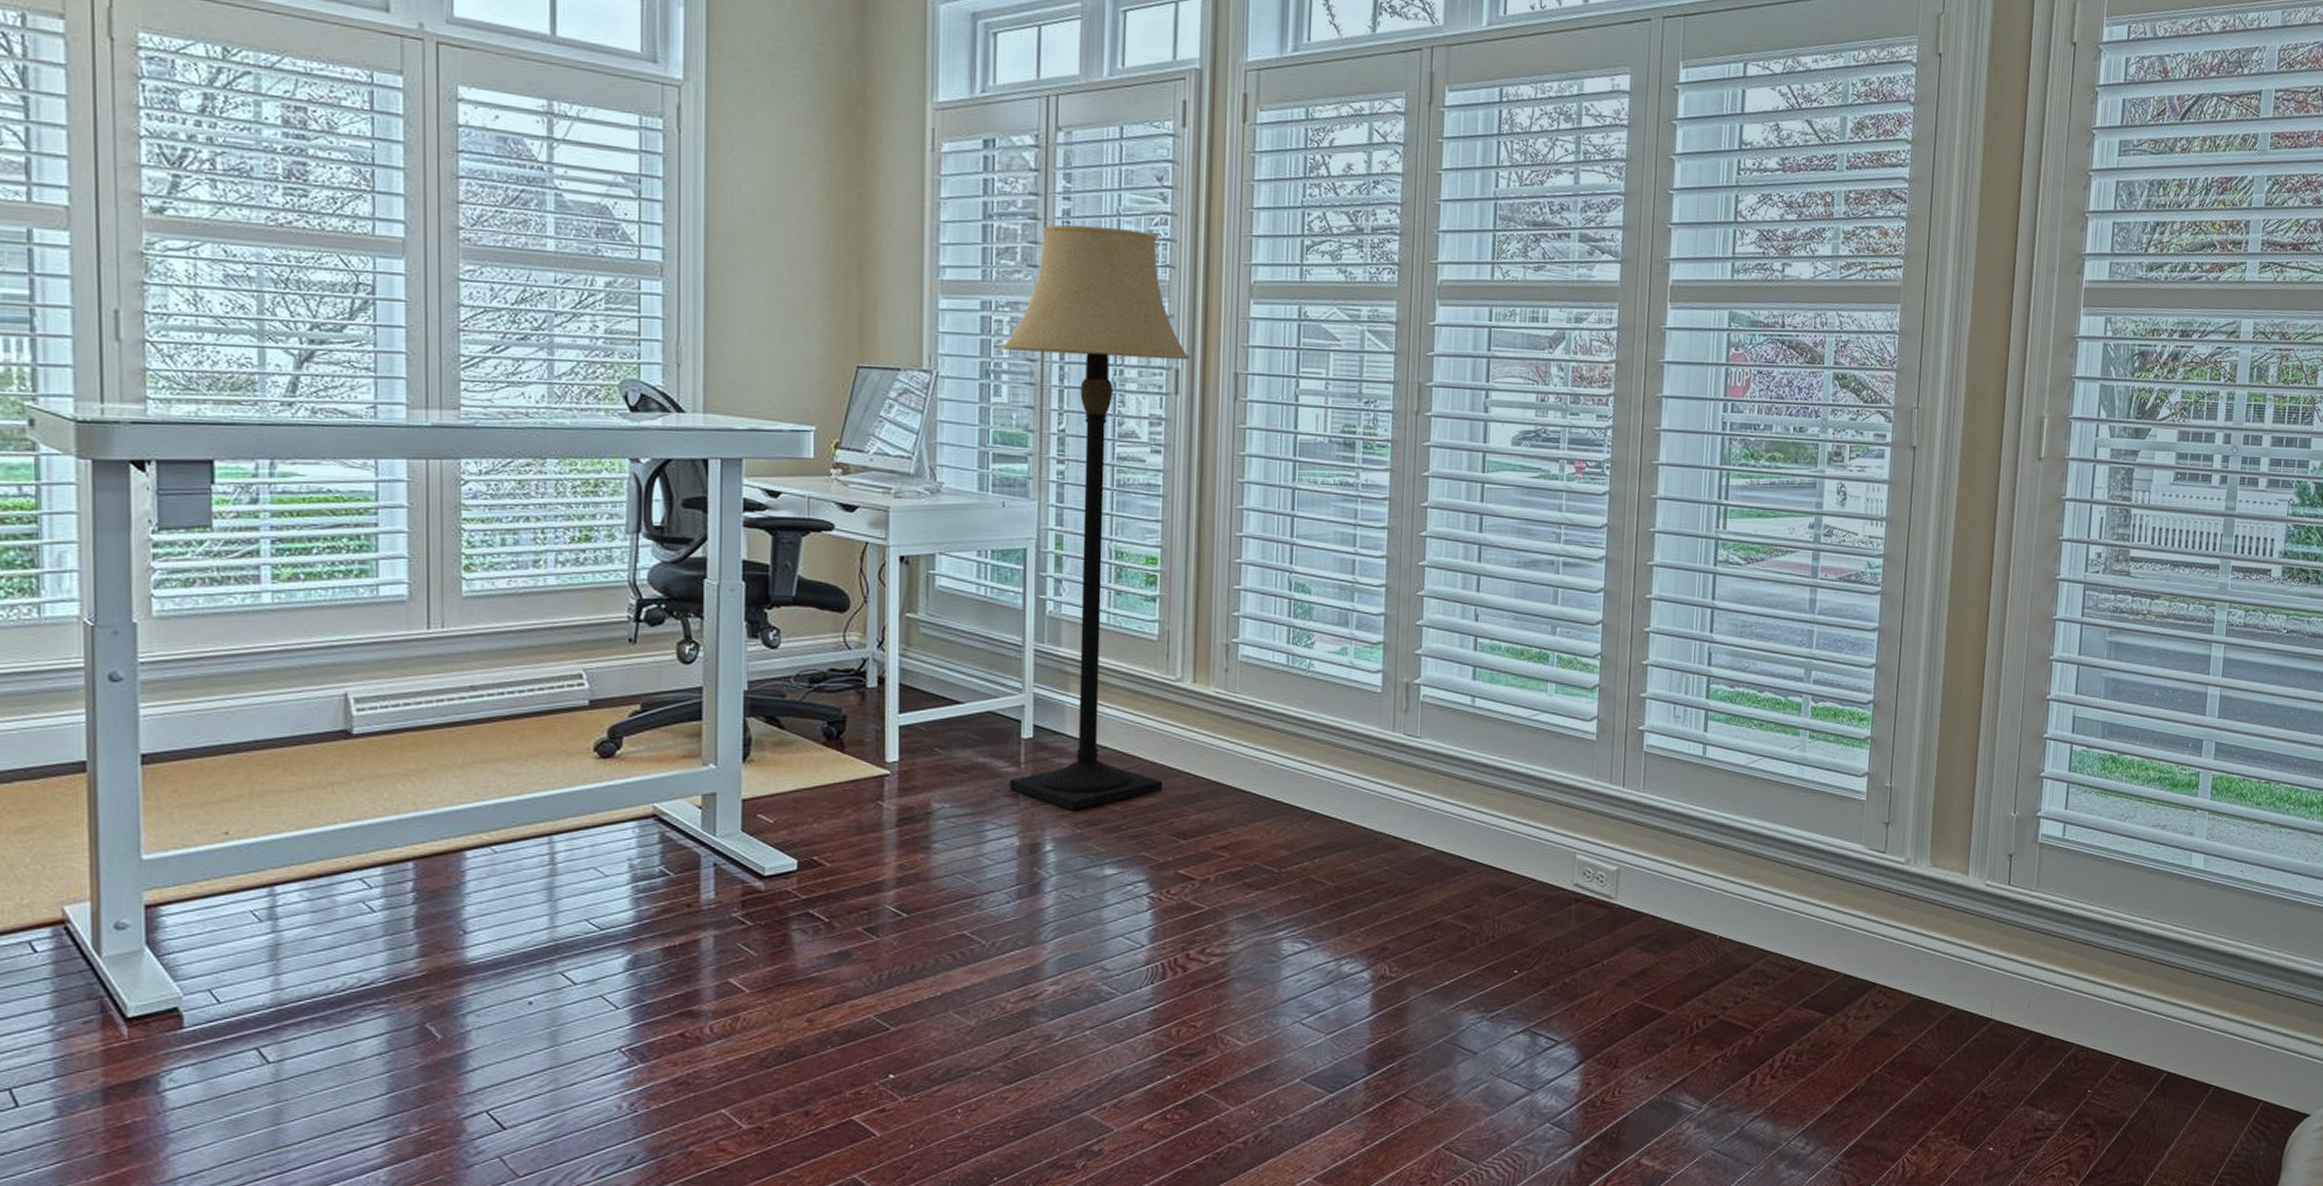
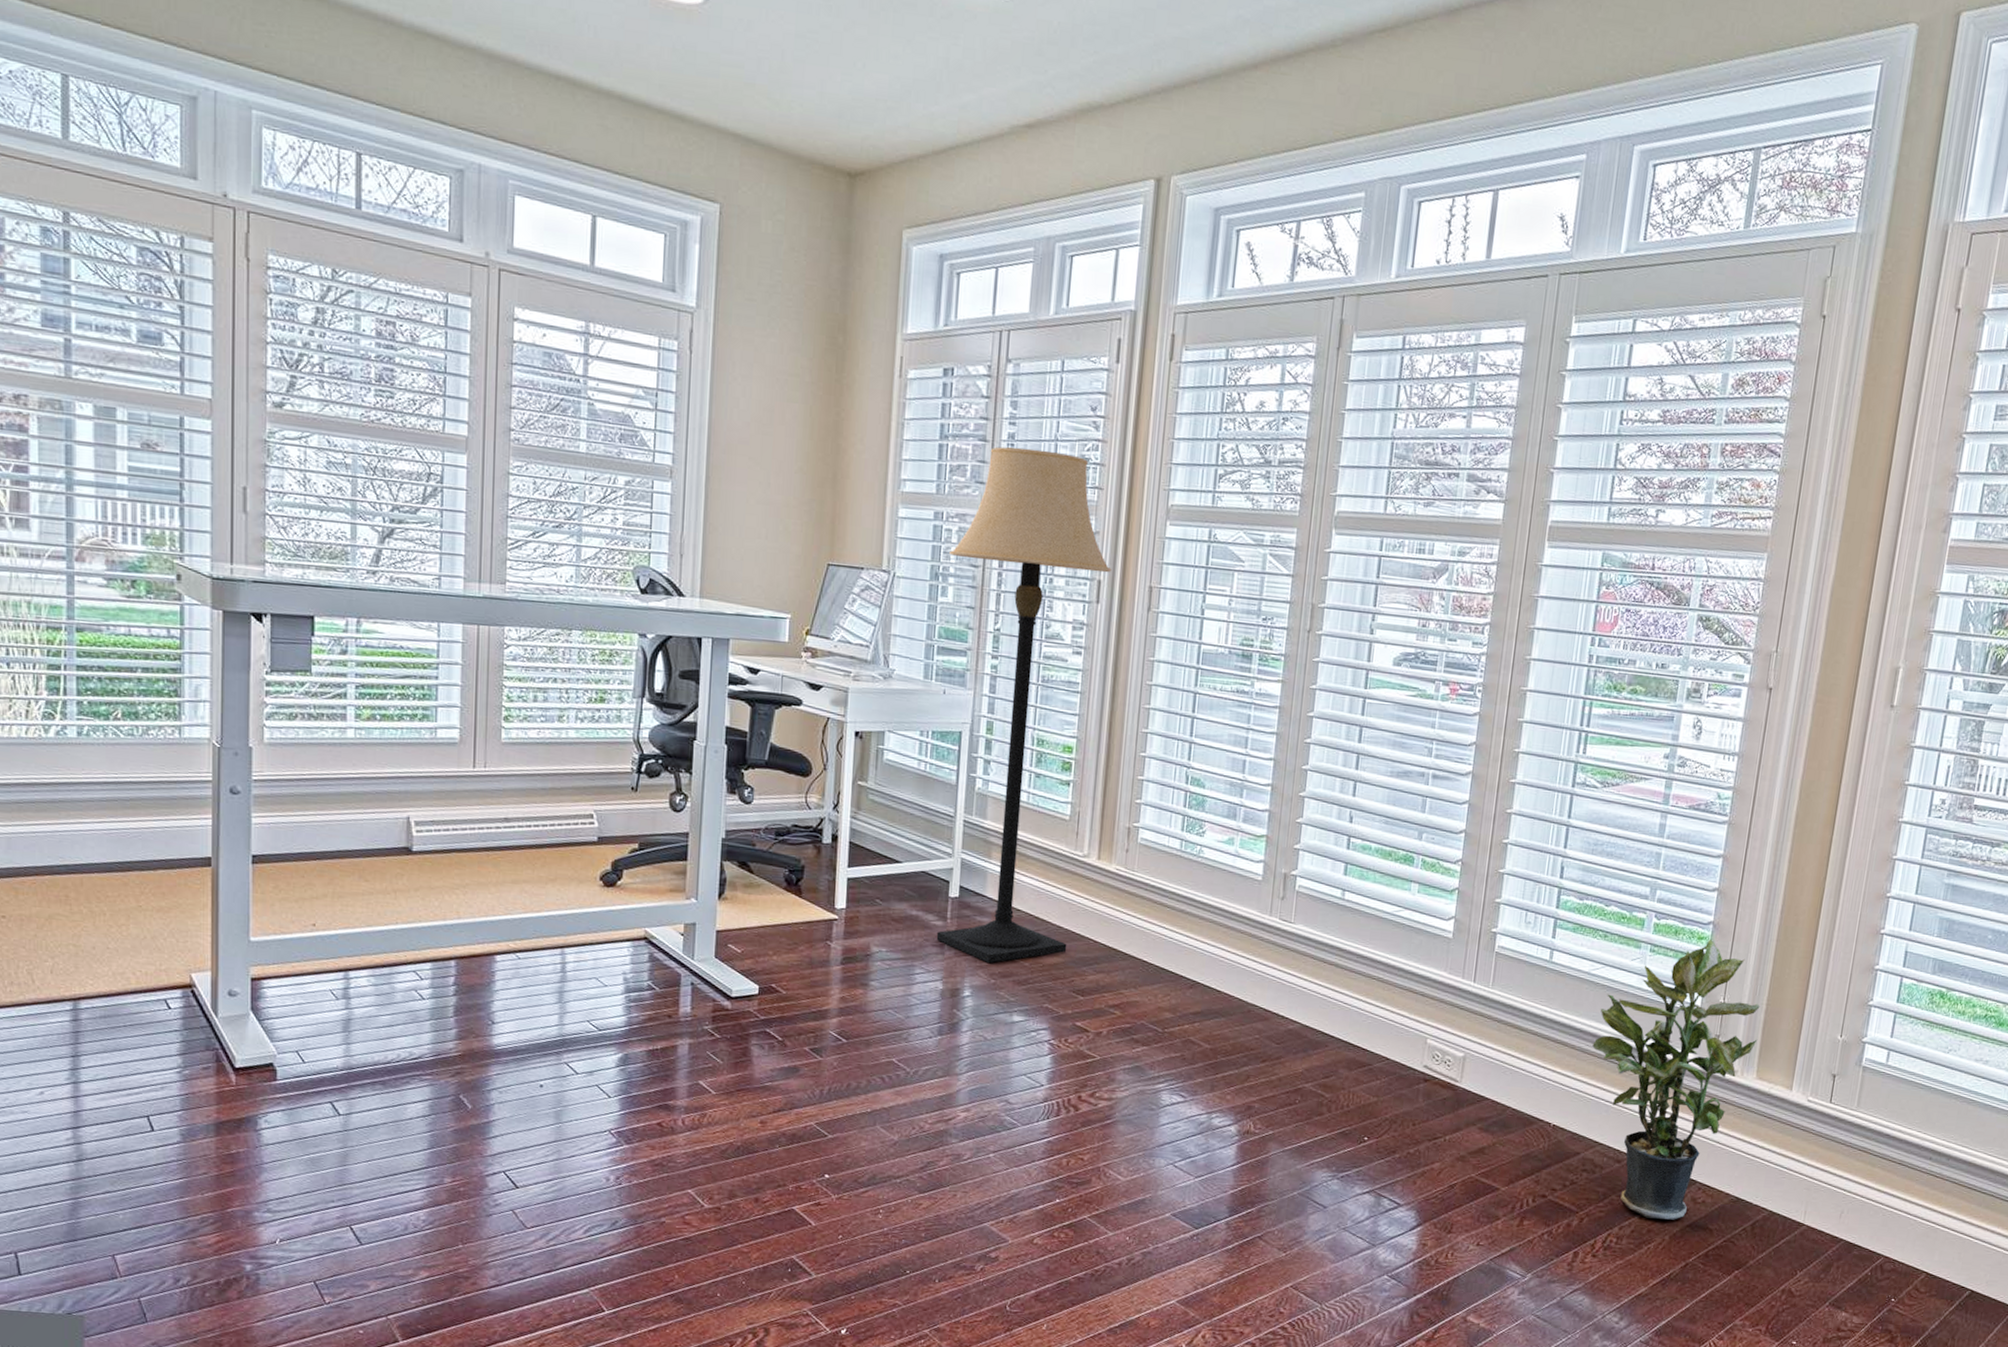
potted plant: none [1755,720,1929,1029] -> present [1592,940,1760,1220]

